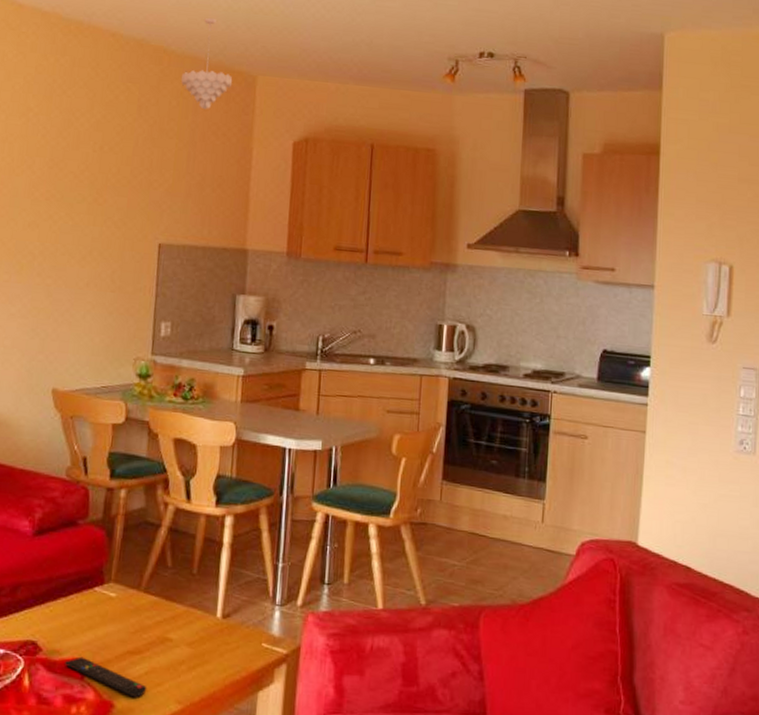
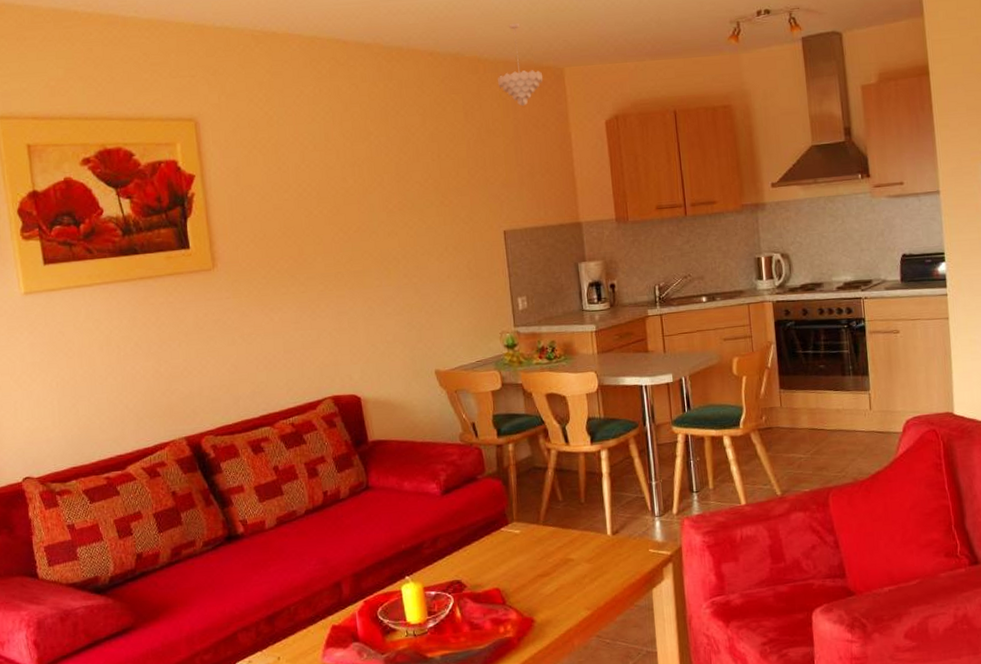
remote control: present [64,656,147,698] -> none [486,586,560,612]

